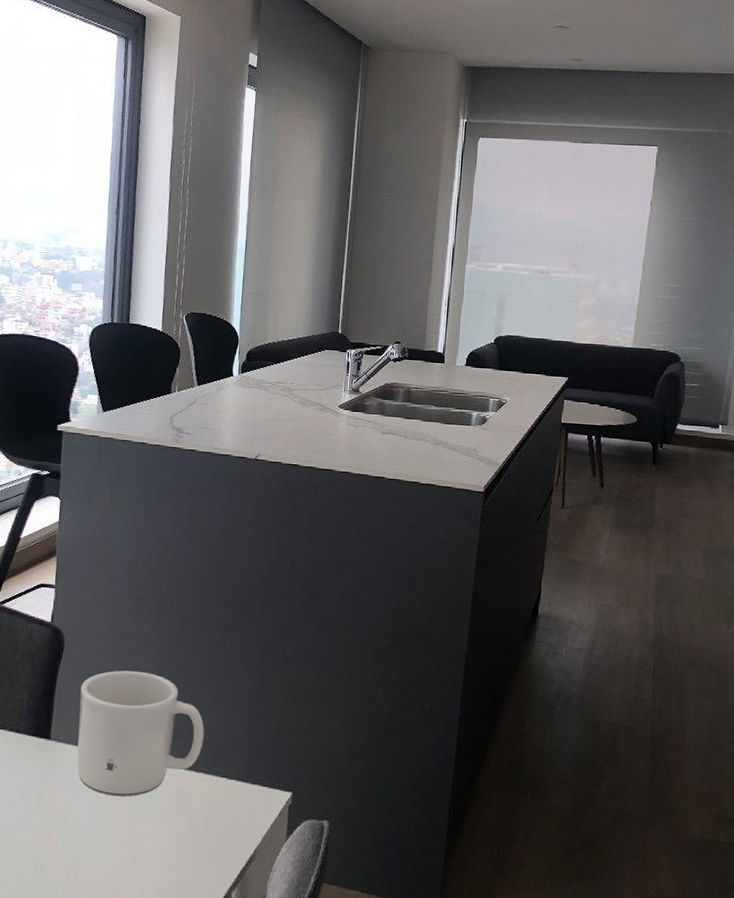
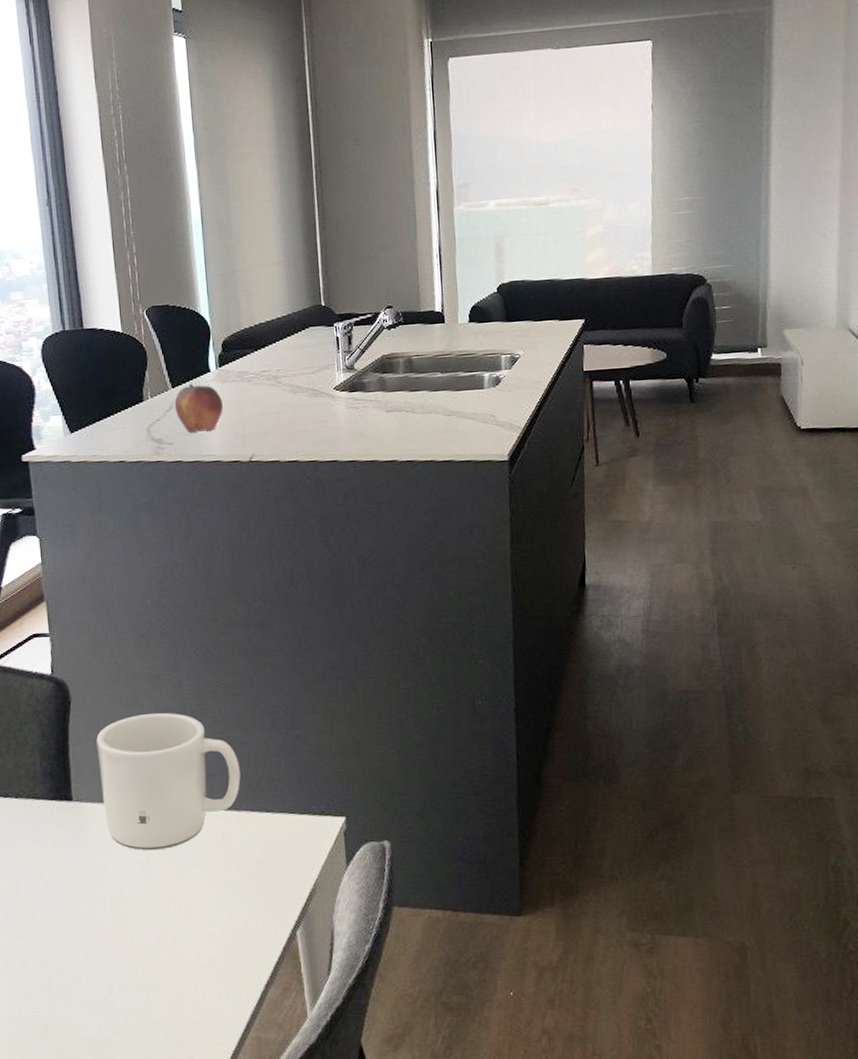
fruit: none [197,383,240,428] -> present [174,383,224,433]

